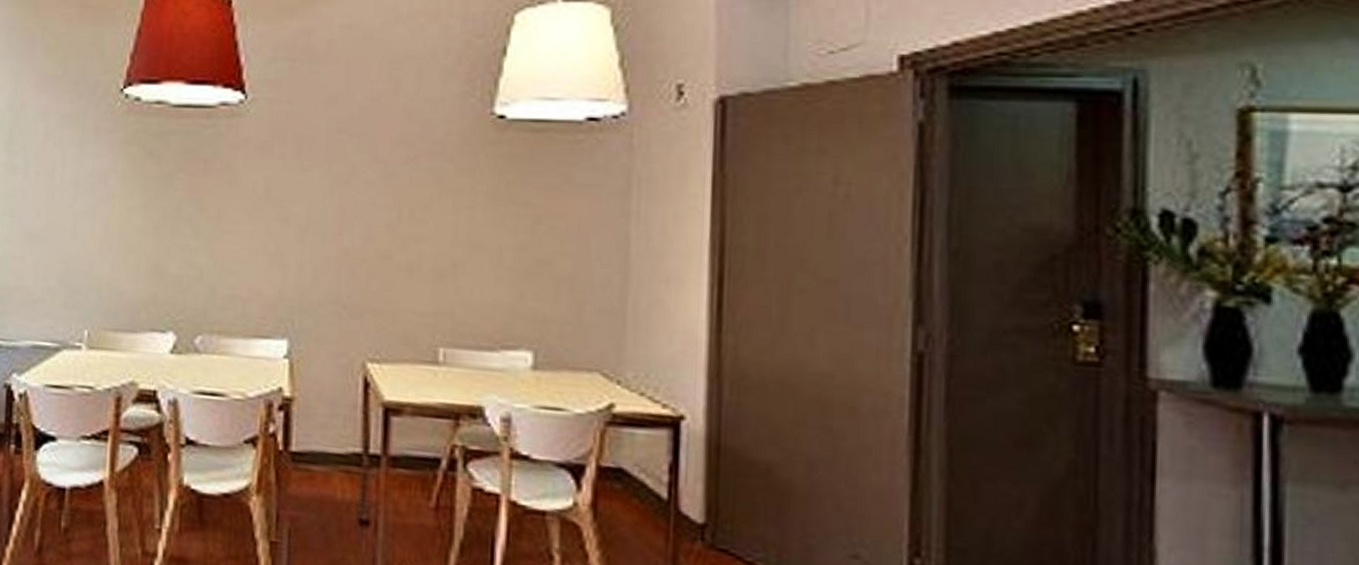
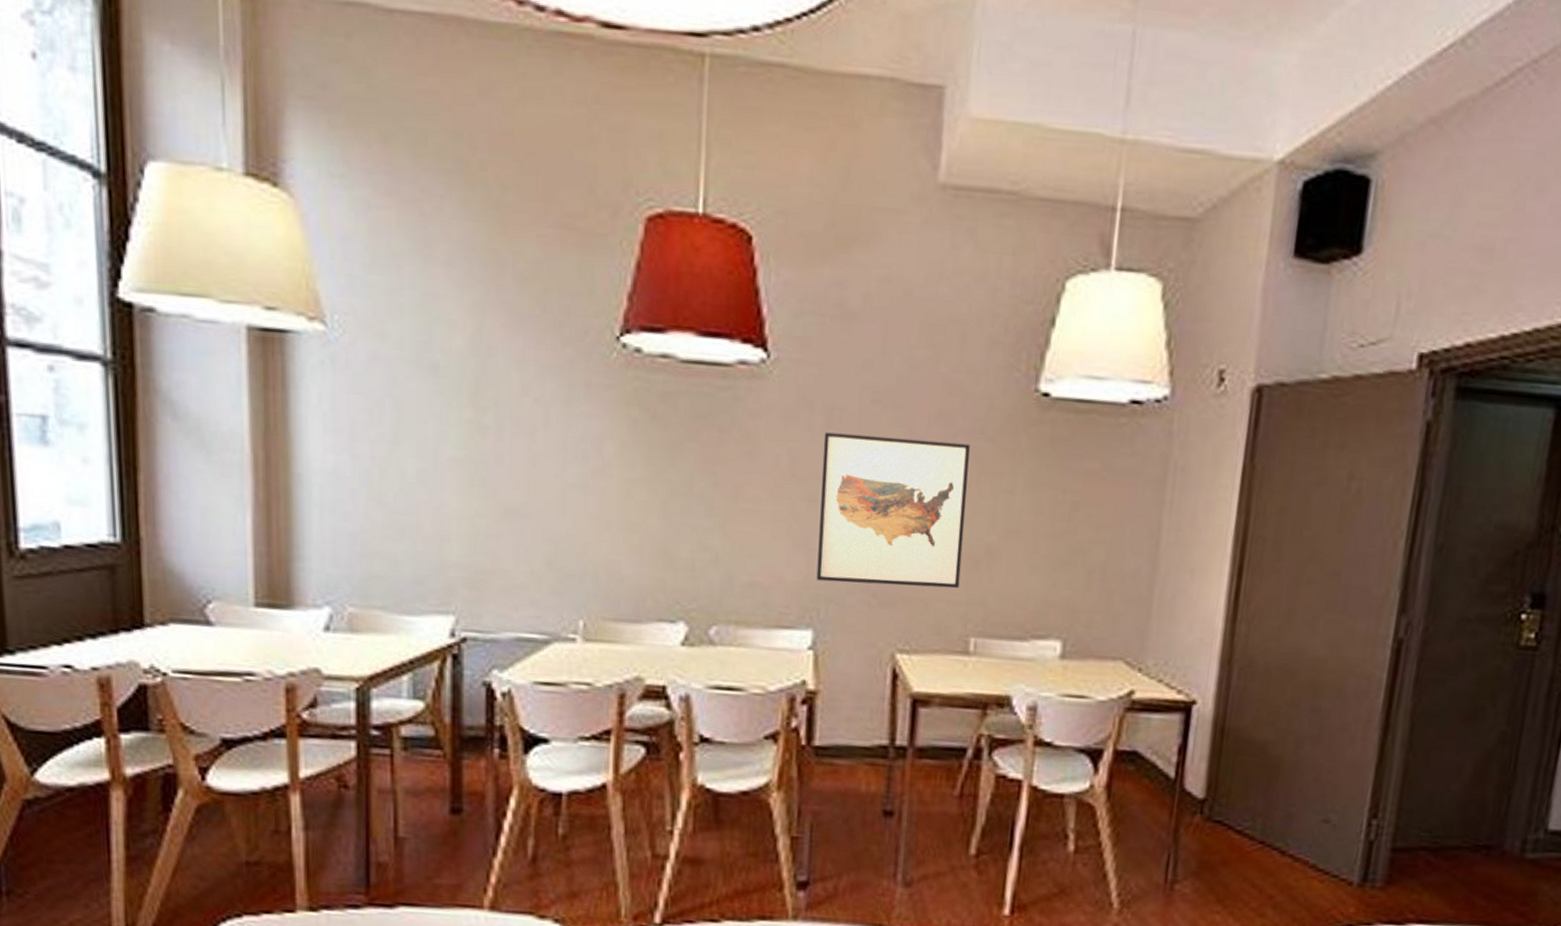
wall art: none [290,160,431,301] -> present [816,432,970,589]

